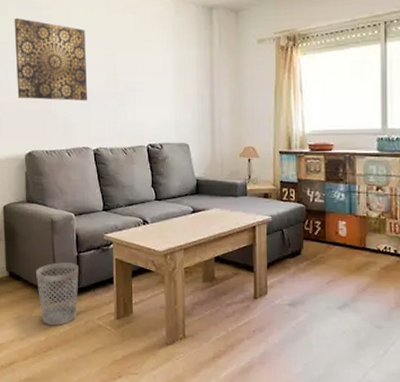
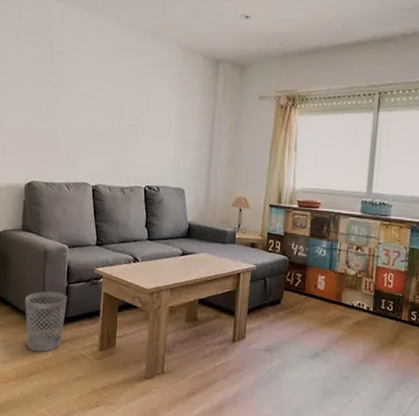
wall art: present [14,17,87,101] -> none [23,50,95,138]

